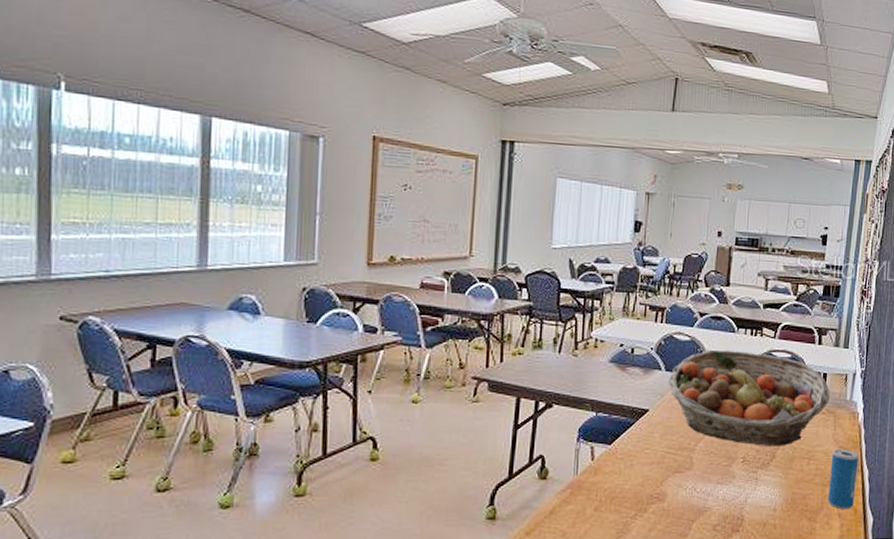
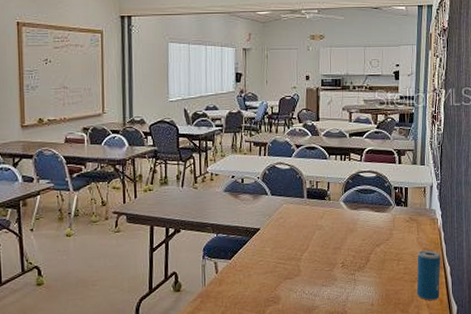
fruit basket: present [668,349,830,446] -> none [274,174,412,253]

